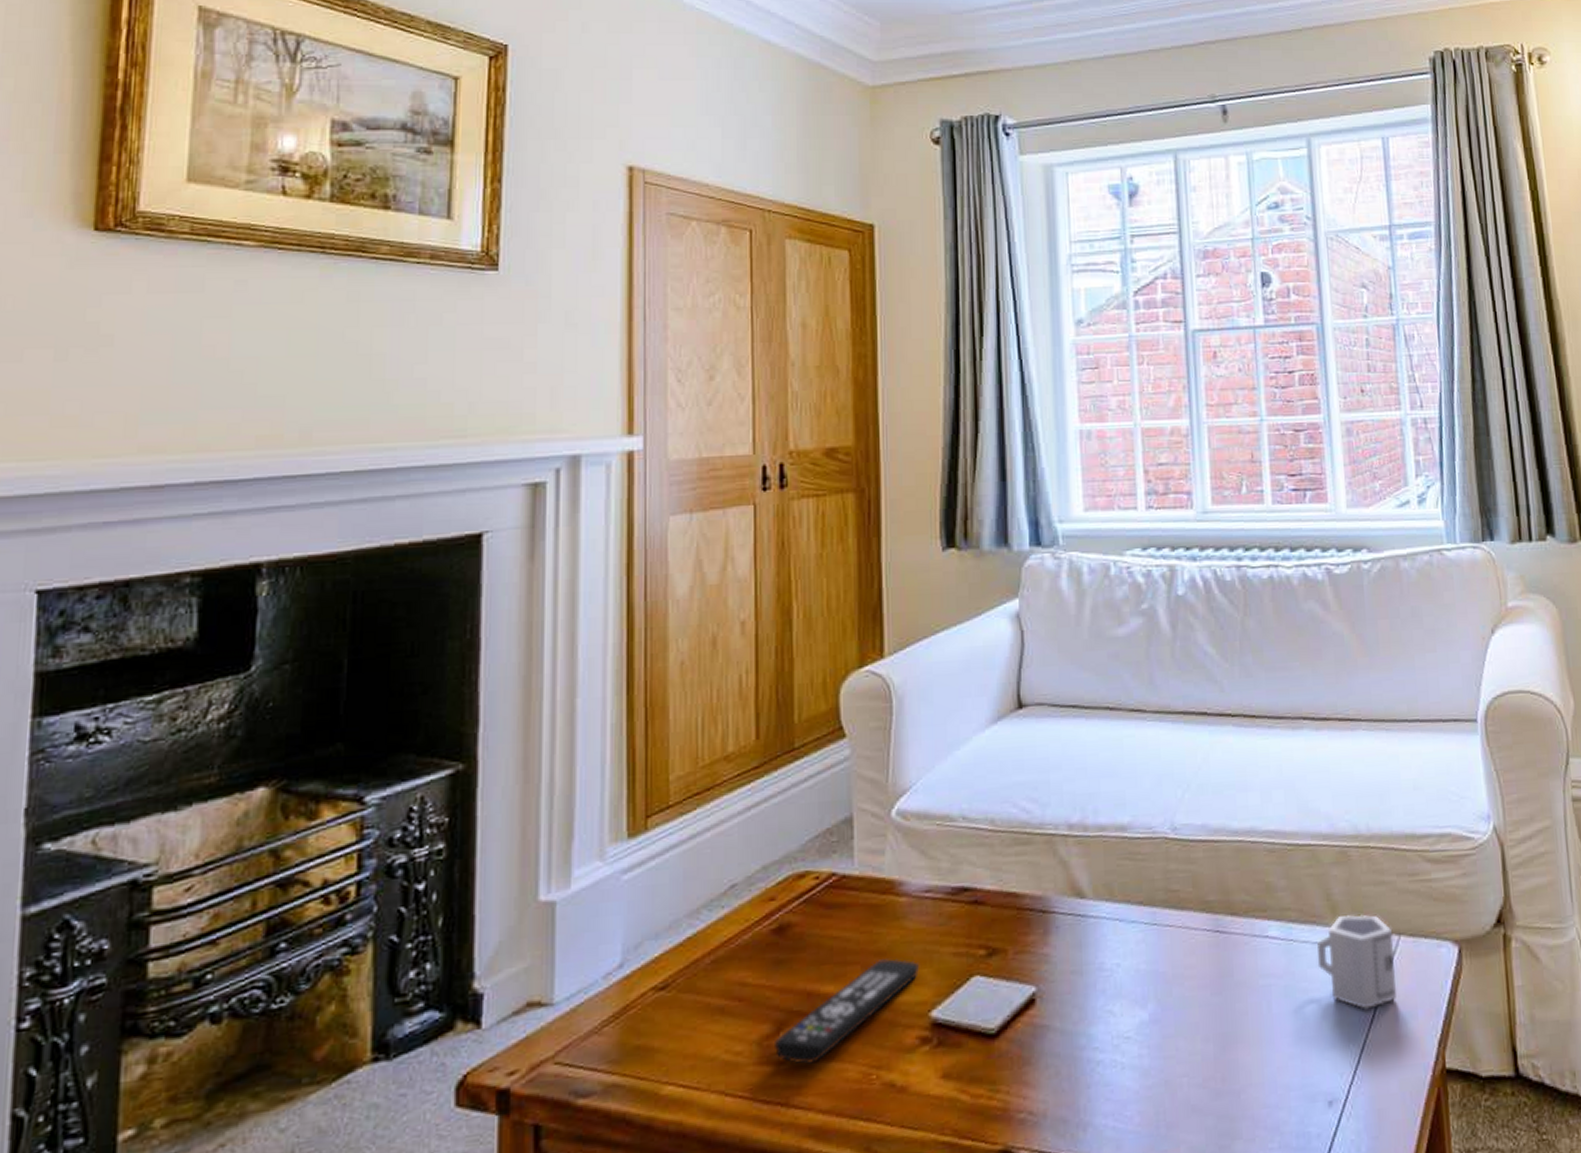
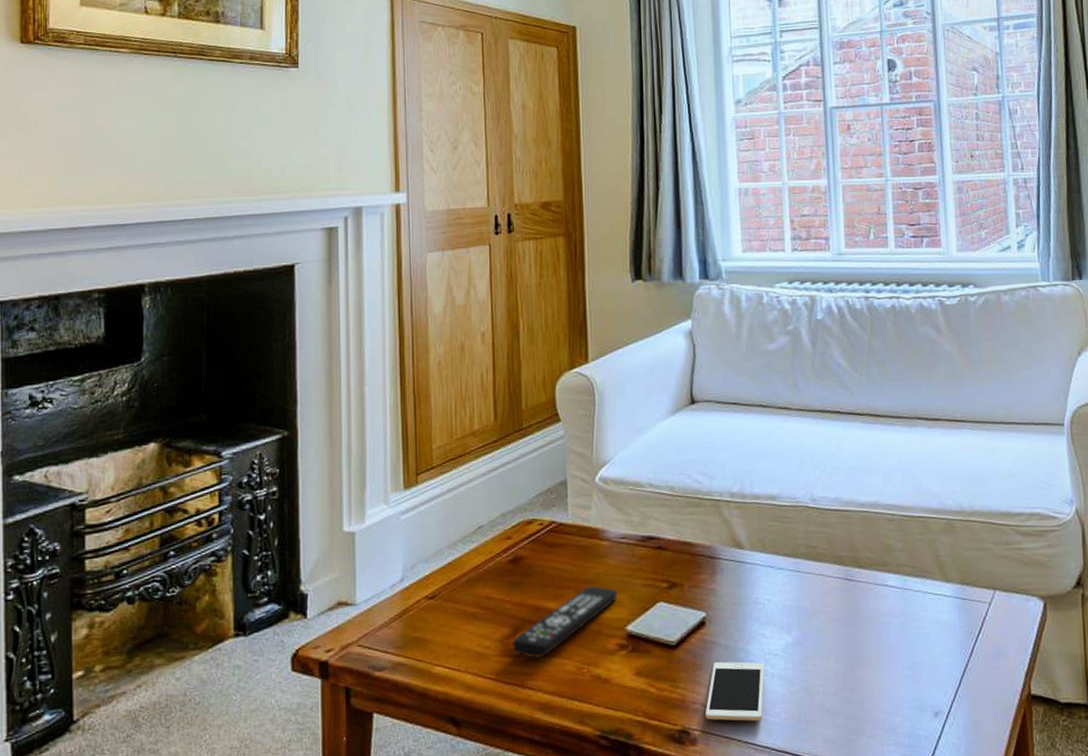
cell phone: none [1034,1050,1113,1134] -> present [705,661,765,721]
cup: present [1316,914,1396,1009] -> none [926,572,991,645]

